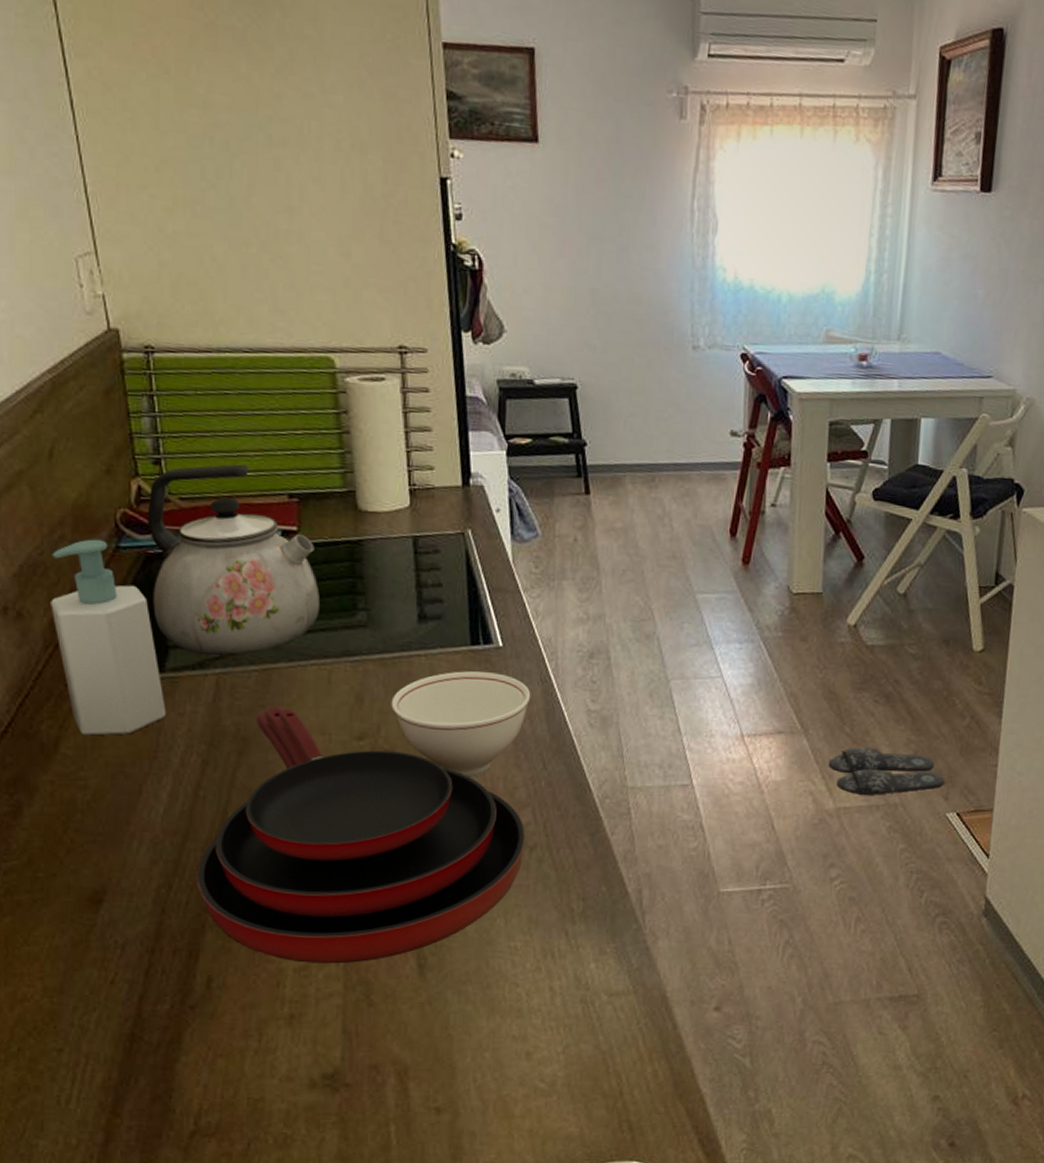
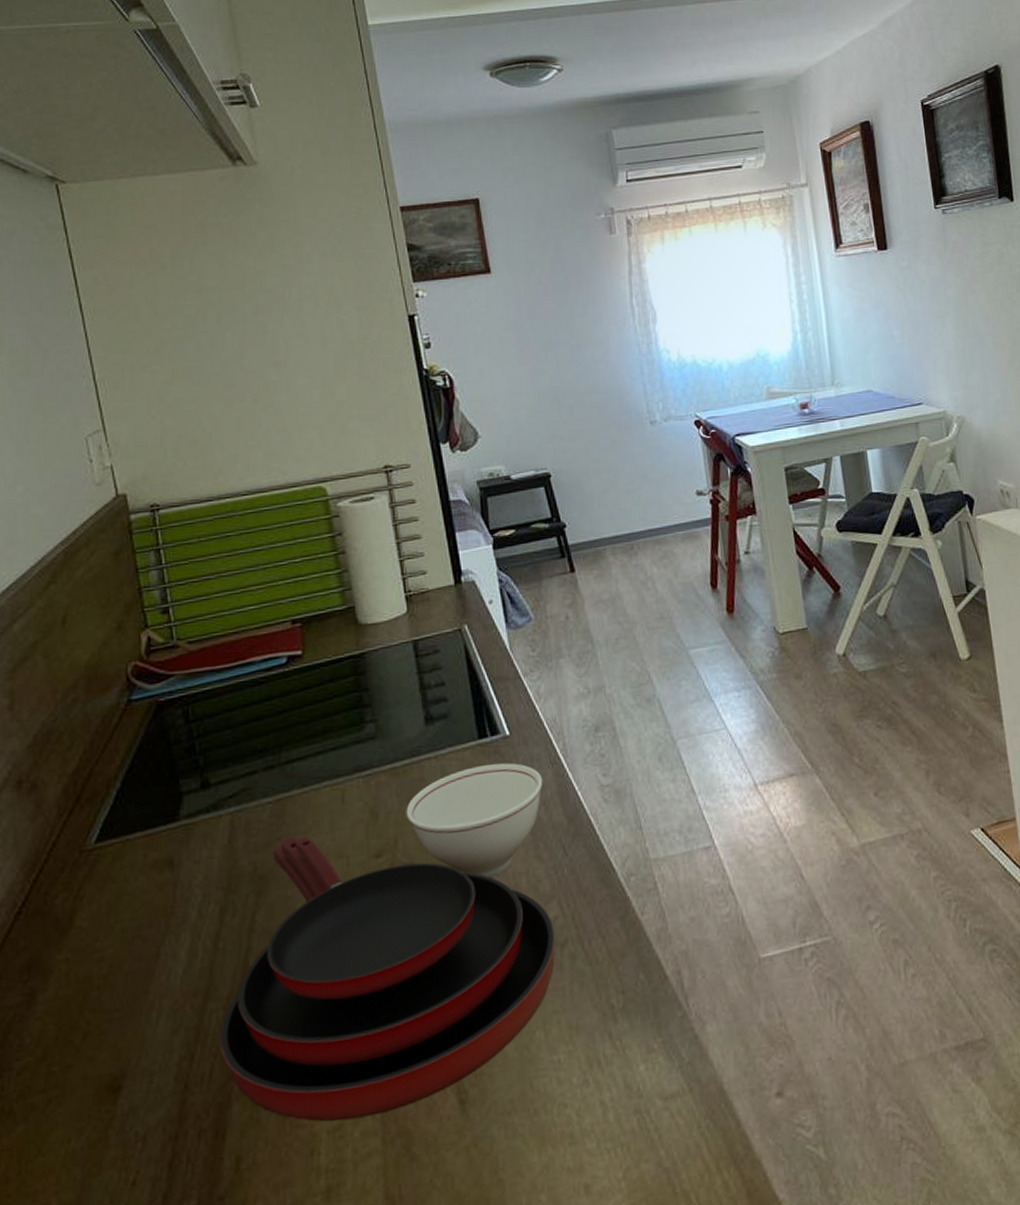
soap bottle: present [51,539,167,736] -> none [64,696,182,903]
kettle: present [147,464,321,656] -> none [157,599,329,796]
slippers: present [828,747,945,795] -> none [844,773,963,827]

